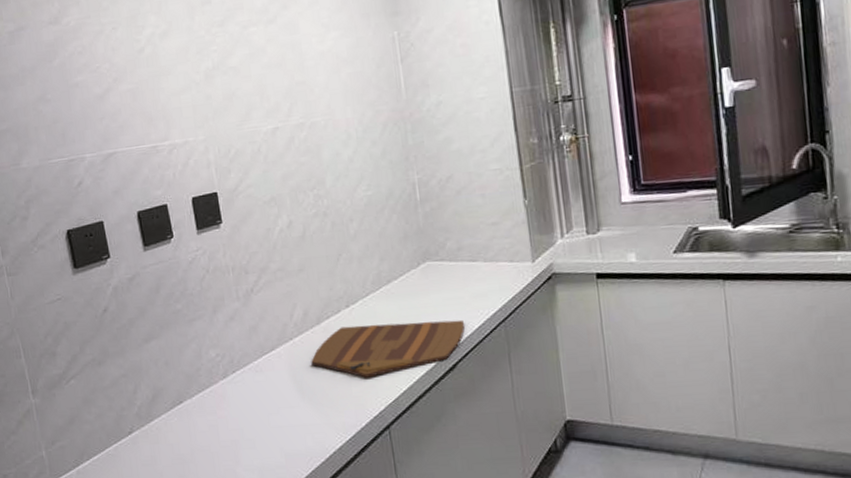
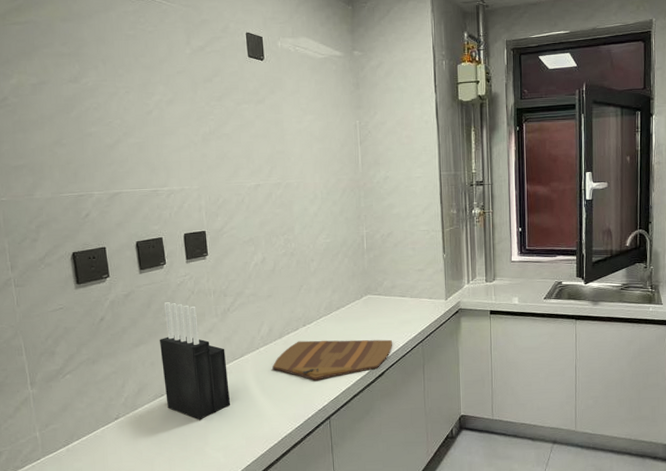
knife block: none [172,285,264,433] -> present [159,302,231,420]

